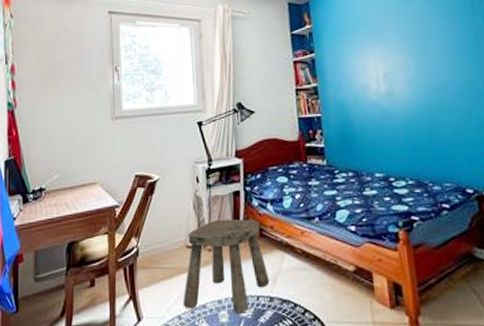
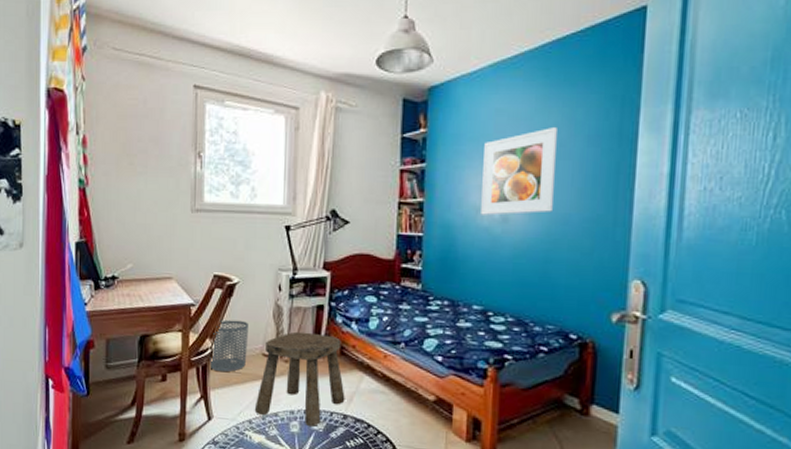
waste bin: none [136,215,172,270] -> present [210,320,248,372]
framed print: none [362,11,429,92] -> present [481,126,557,215]

